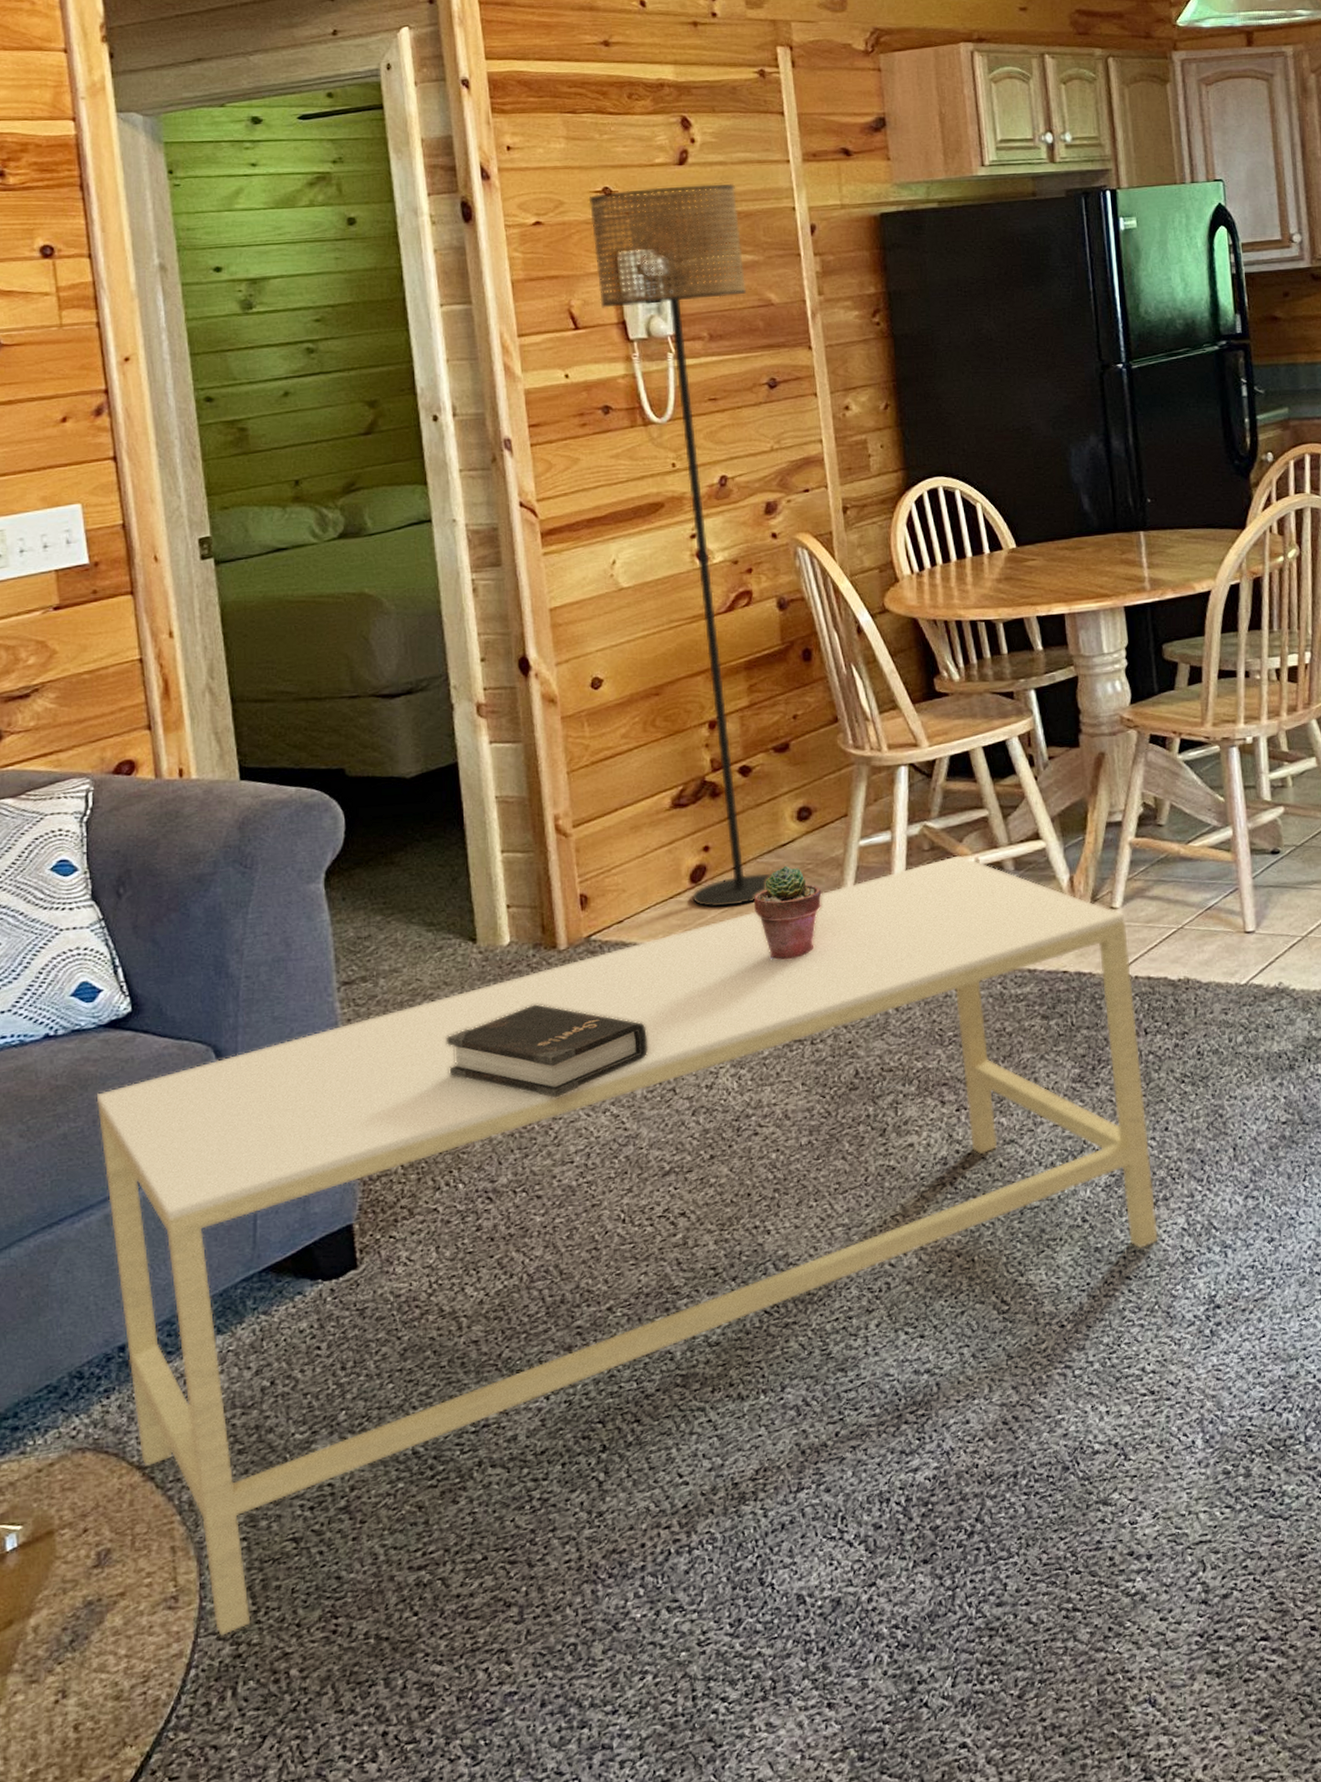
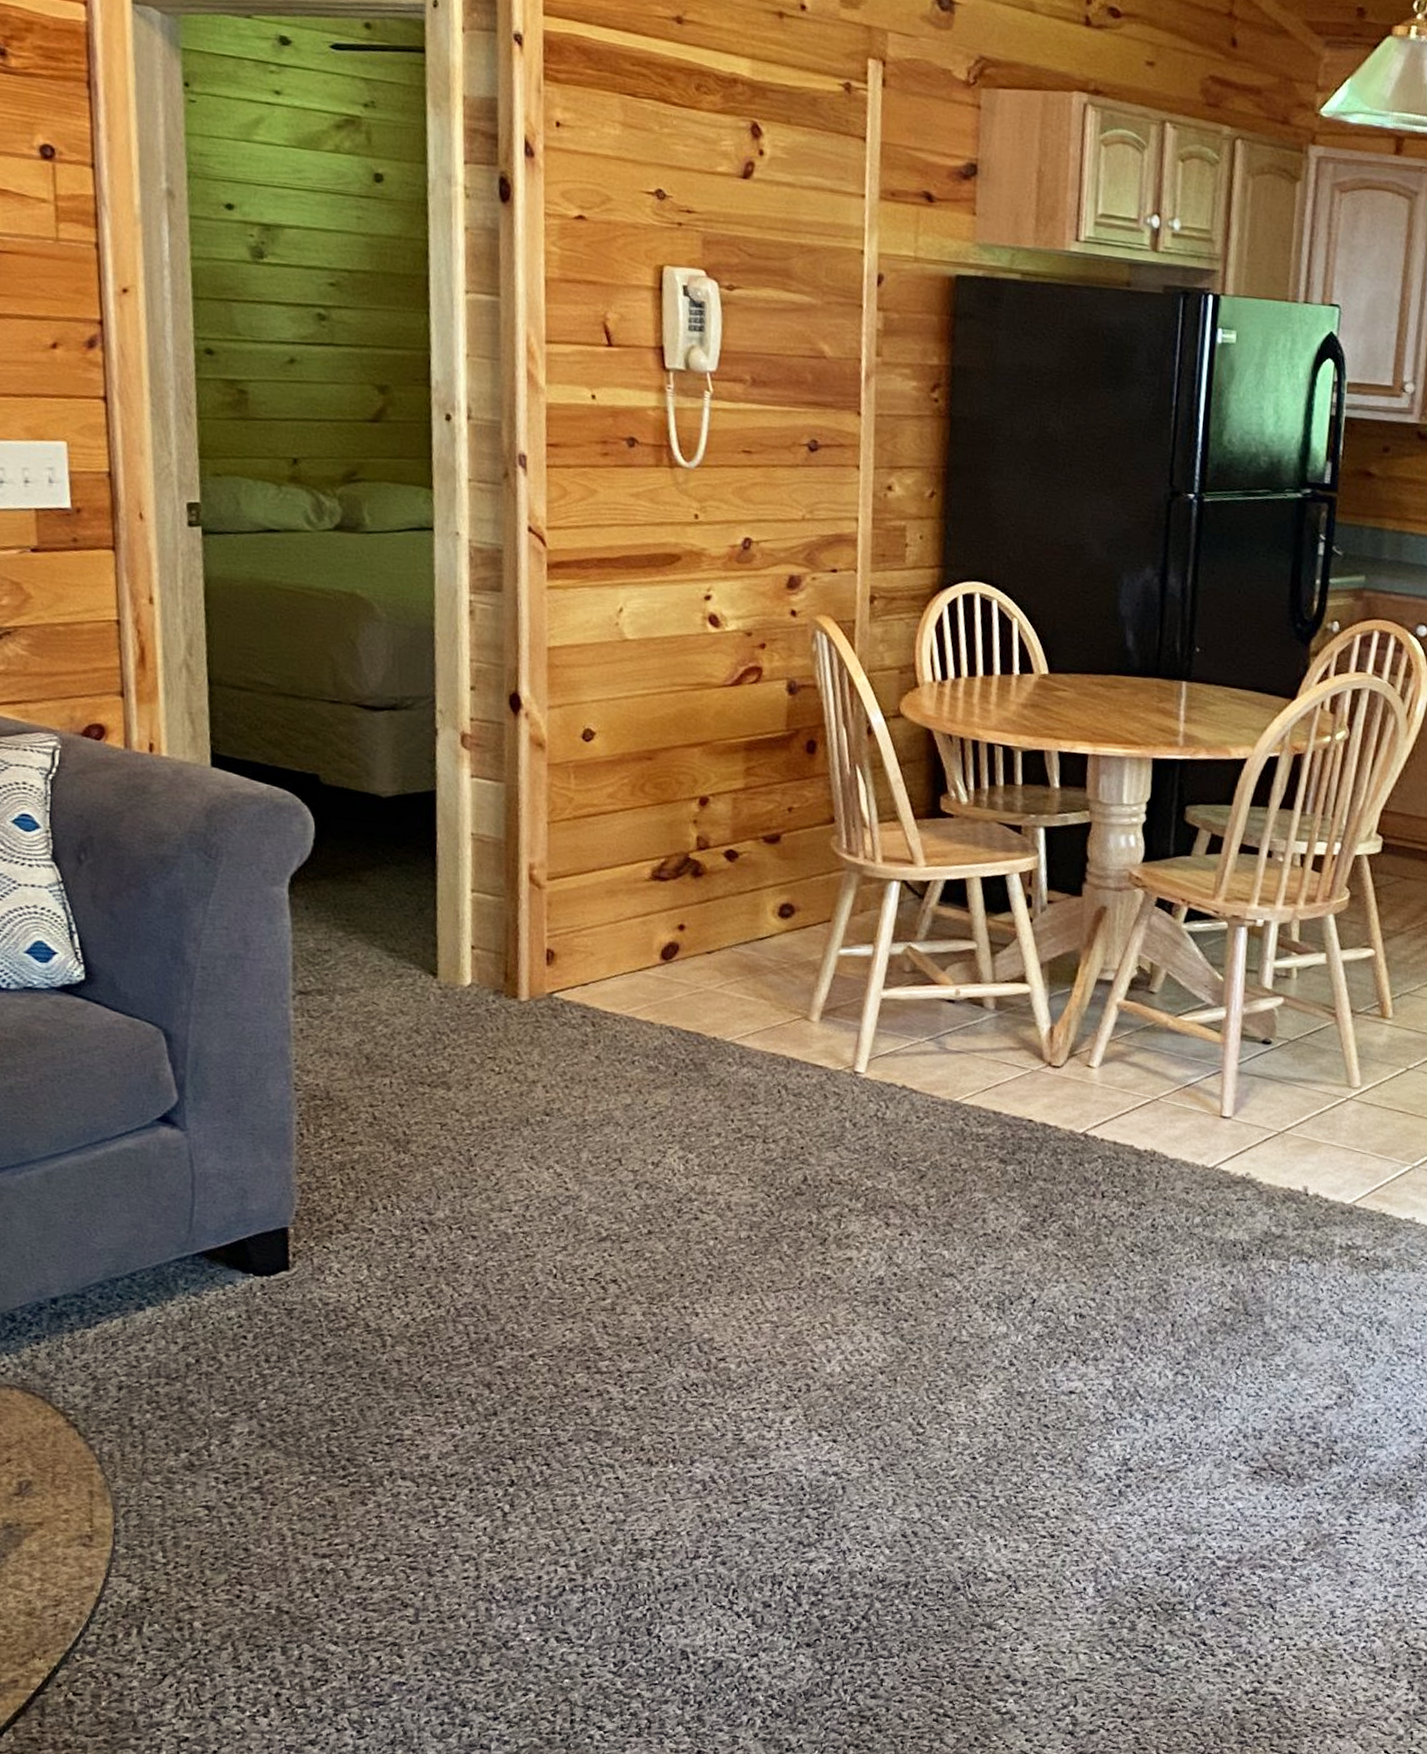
coffee table: present [96,855,1158,1636] -> none [44,982,1101,1580]
hardback book: present [445,1004,649,1099] -> none [396,1050,600,1146]
floor lamp: present [588,183,772,907] -> none [638,195,802,991]
potted succulent: present [753,865,822,961] -> none [723,960,794,1056]

